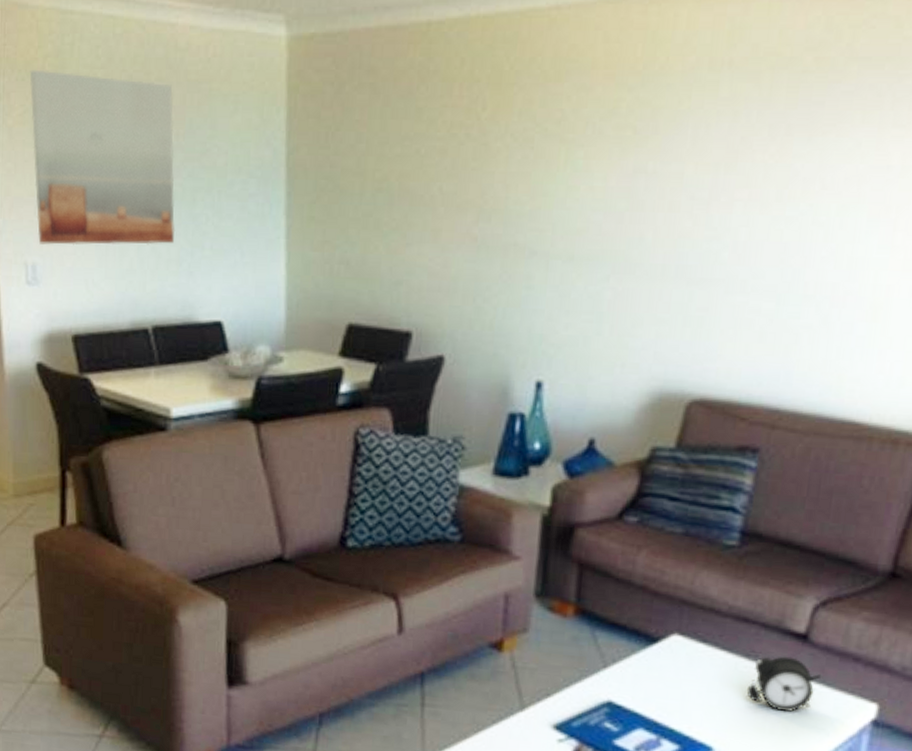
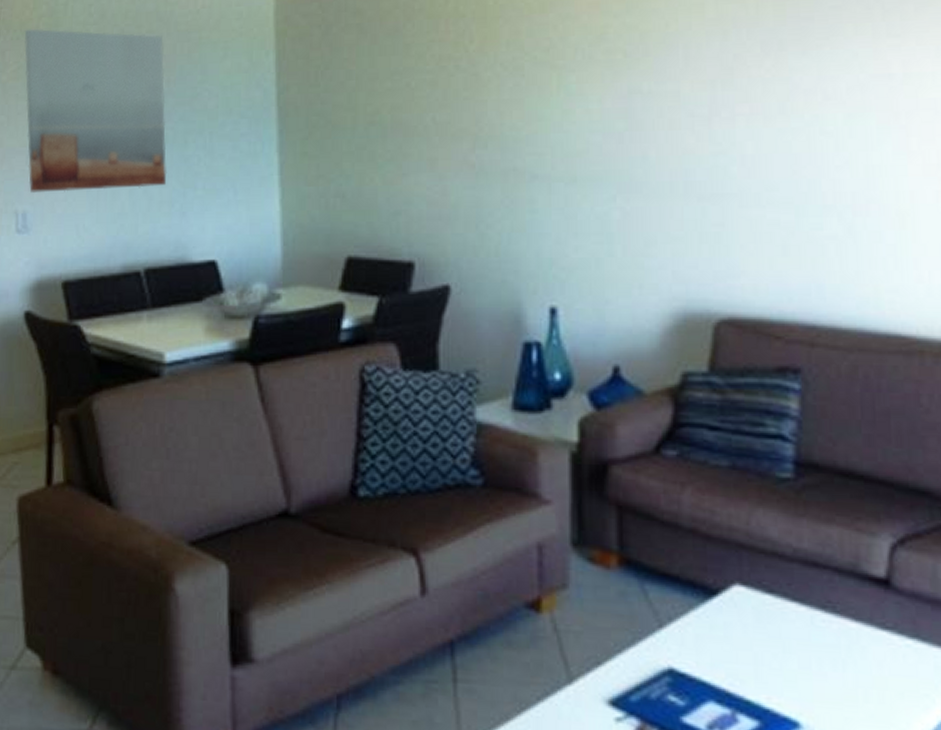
alarm clock: present [745,656,822,712] -> none [828,606,915,674]

